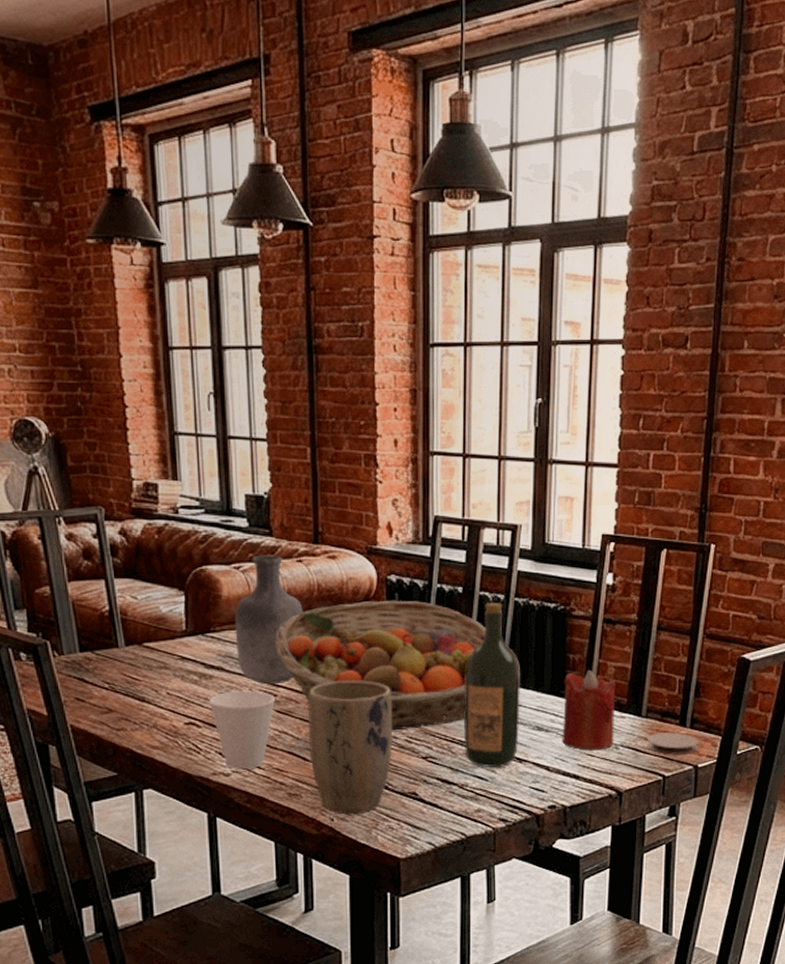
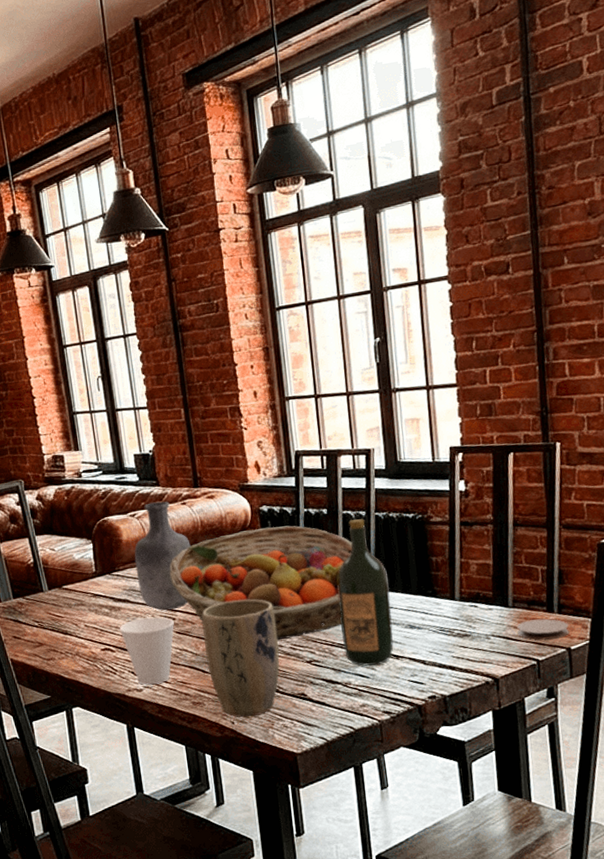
candle: present [562,670,616,751] -> none [430,570,485,643]

